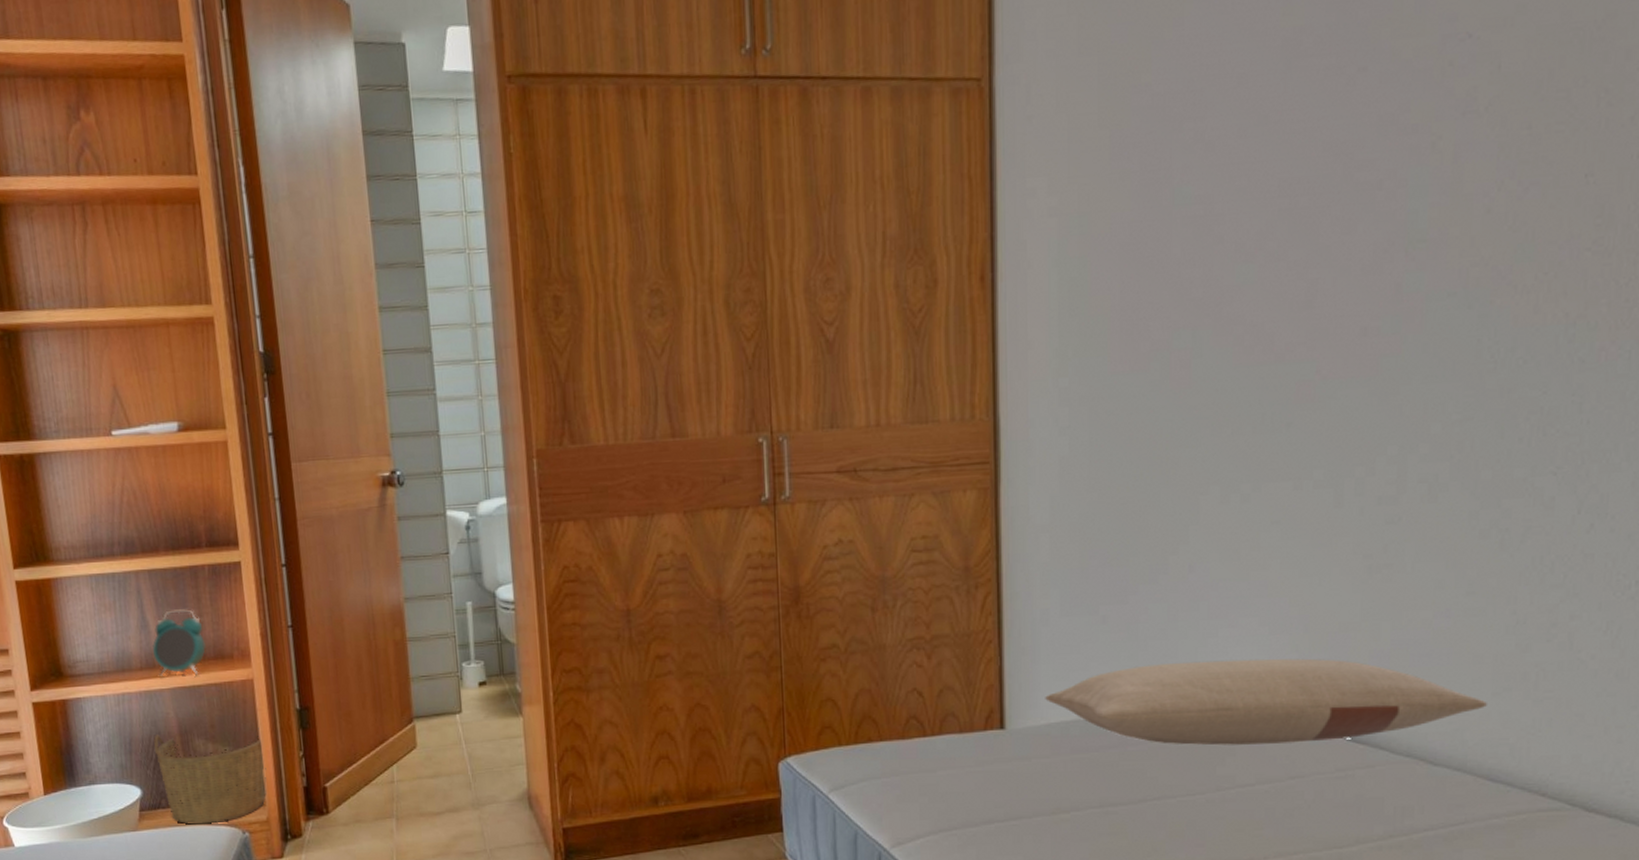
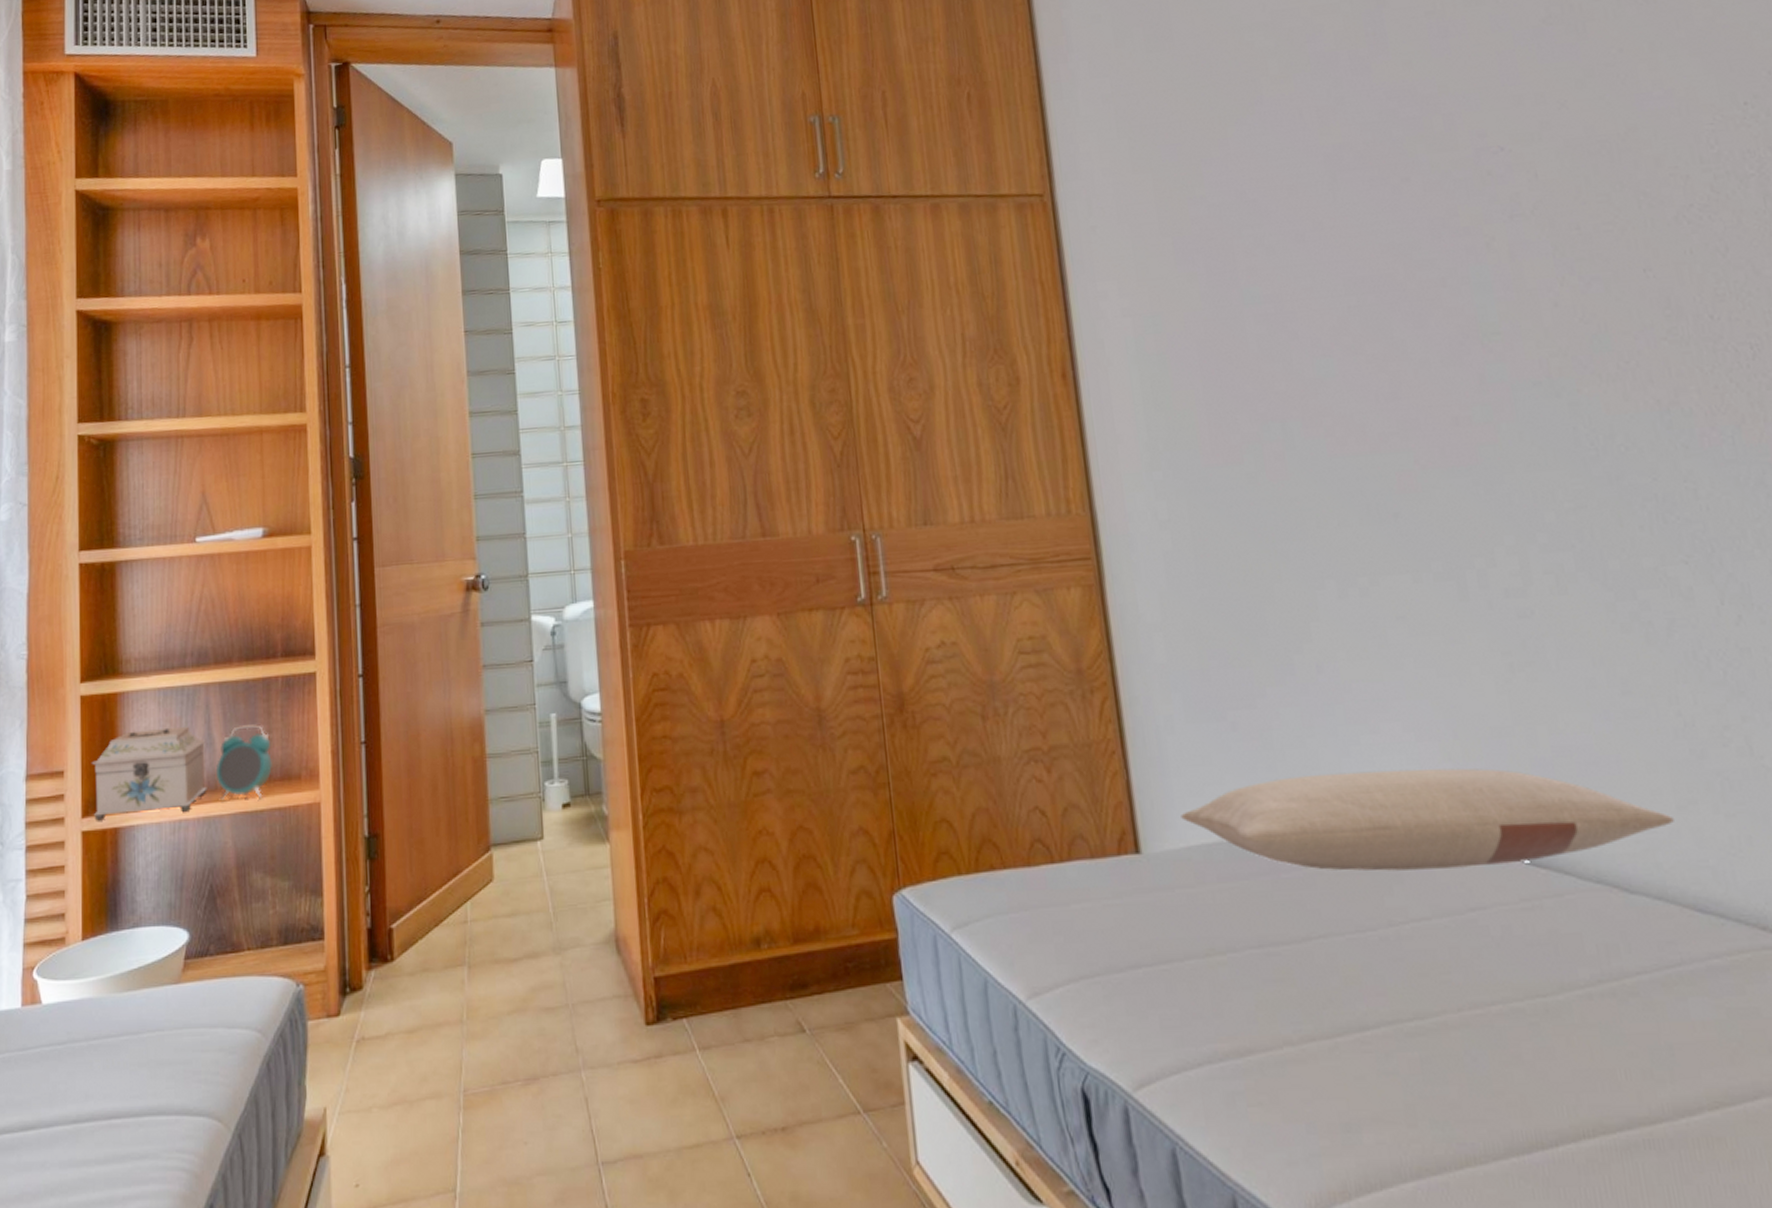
decorative box: none [33,610,146,694] -> present [91,726,207,821]
basket: present [154,728,267,826] -> none [207,859,328,977]

